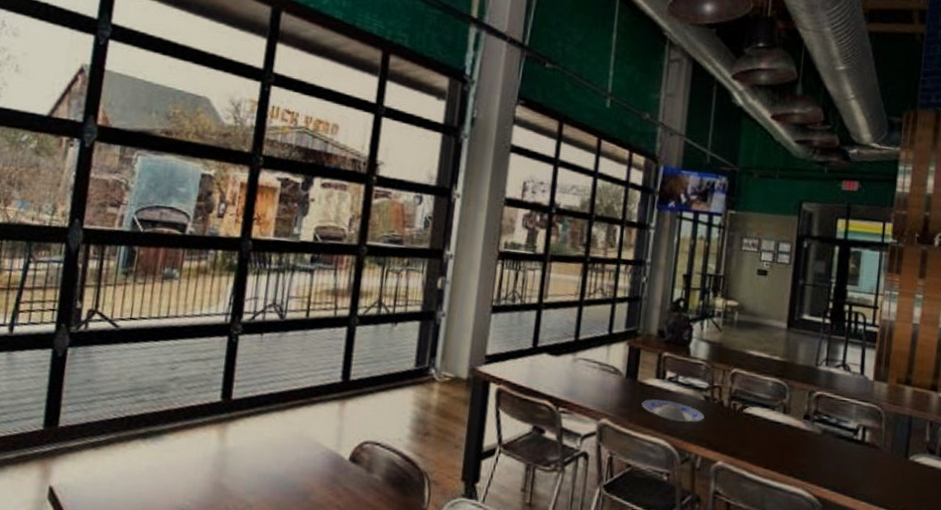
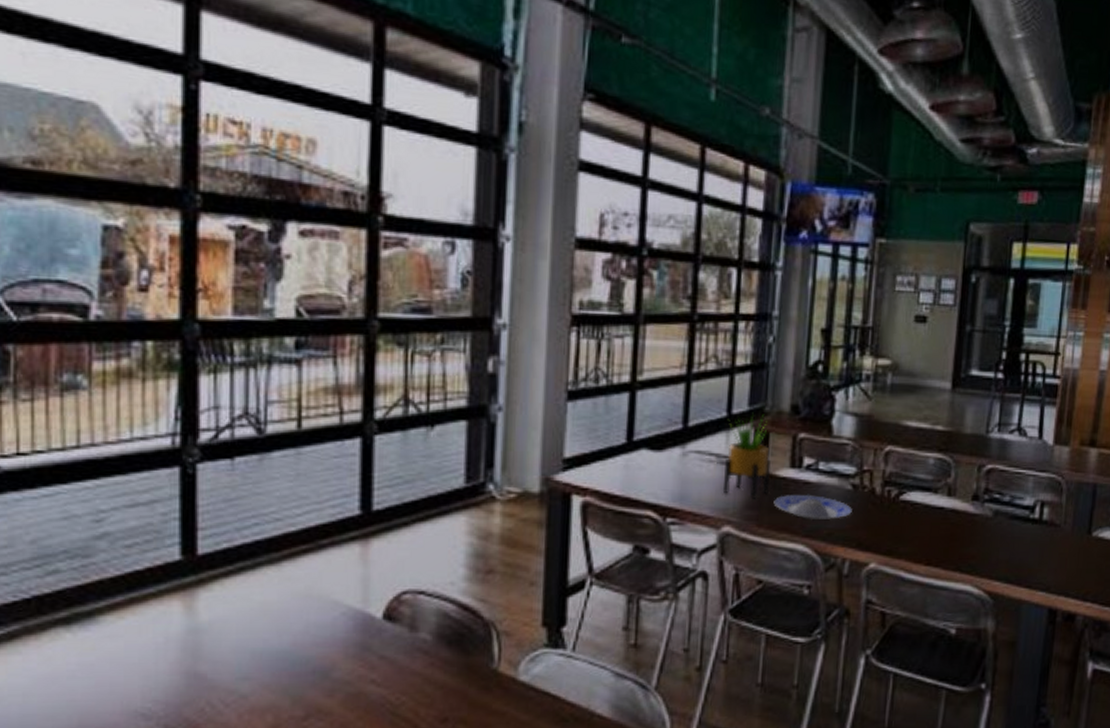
potted plant: none [602,335,641,400] -> present [722,415,771,499]

